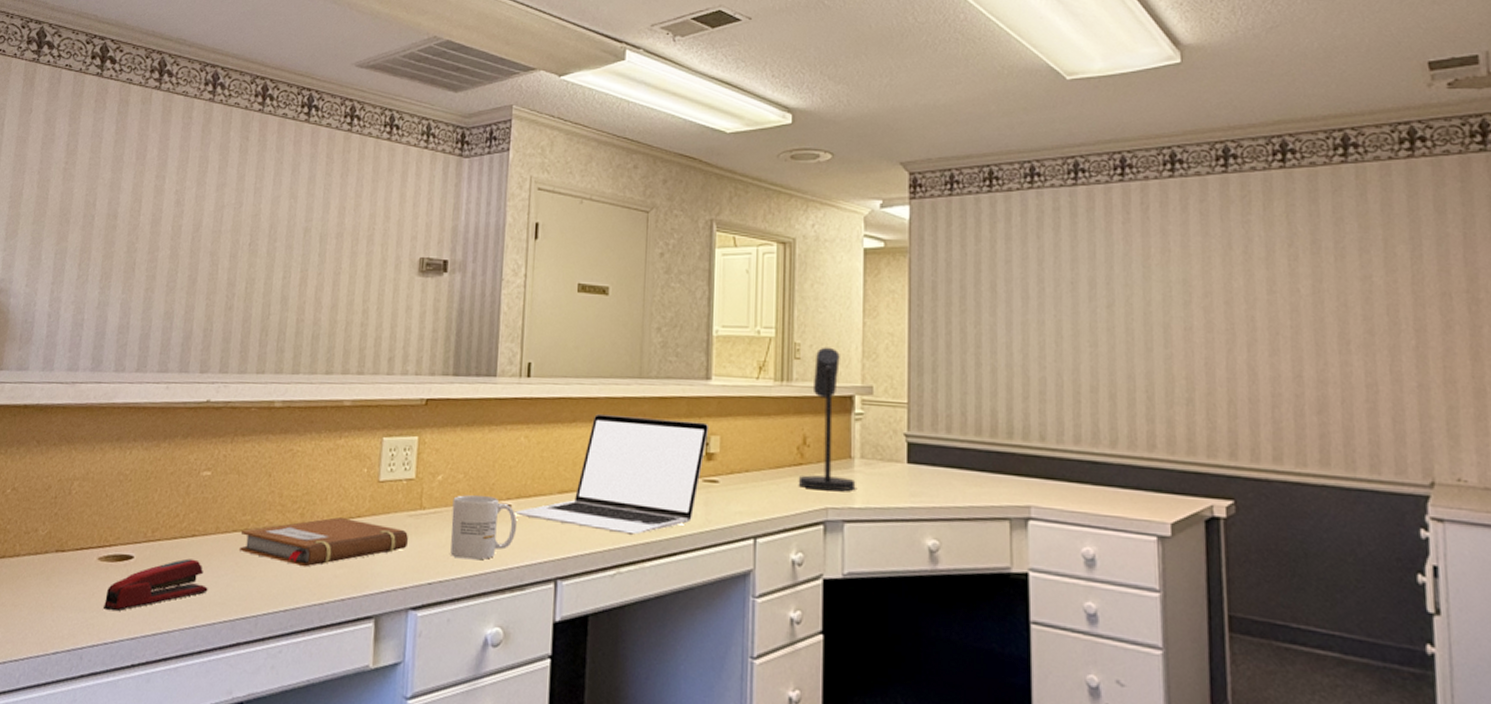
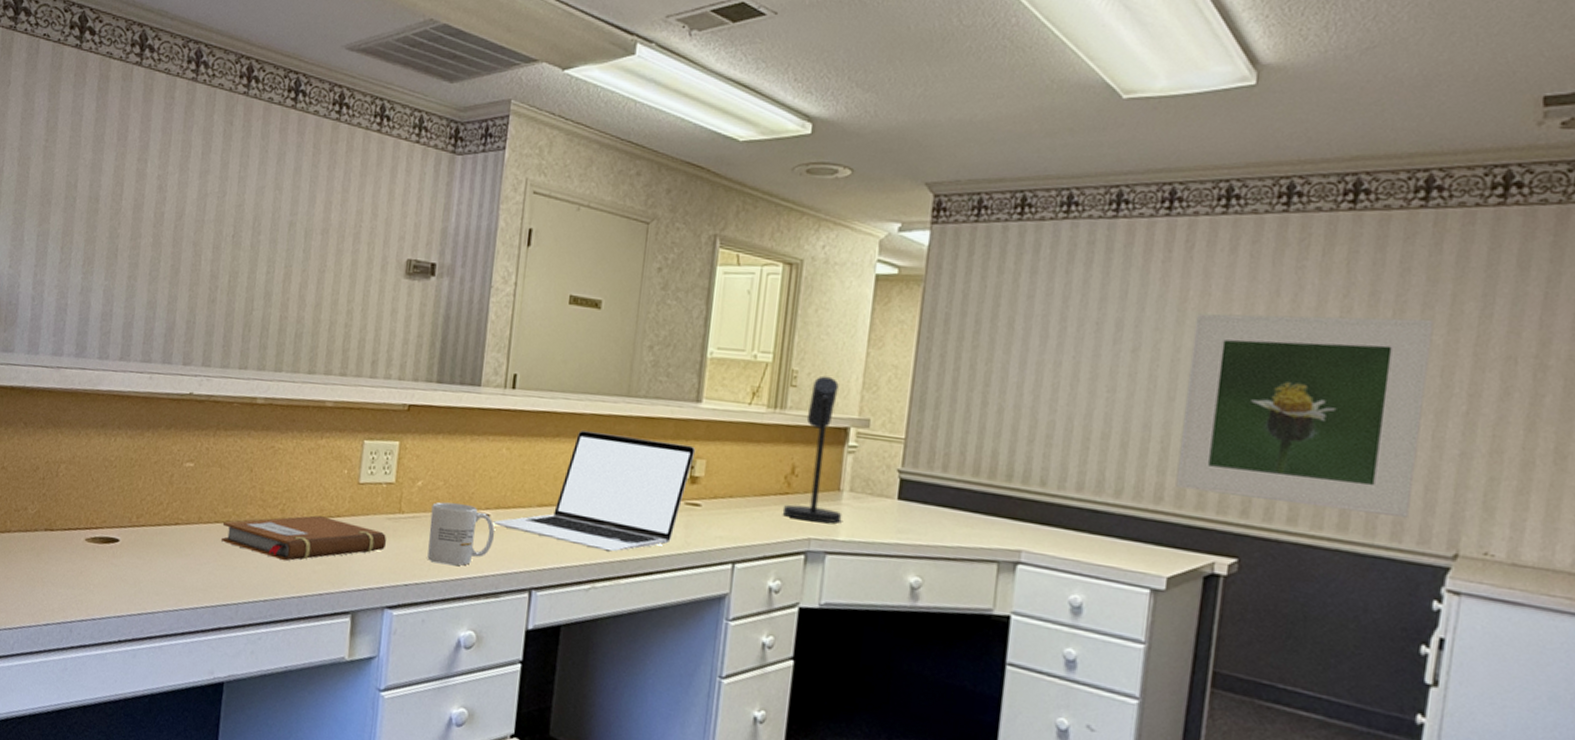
stapler: present [102,558,208,612] -> none [90,545,191,590]
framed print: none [1160,262,1382,451] -> present [1175,313,1434,519]

